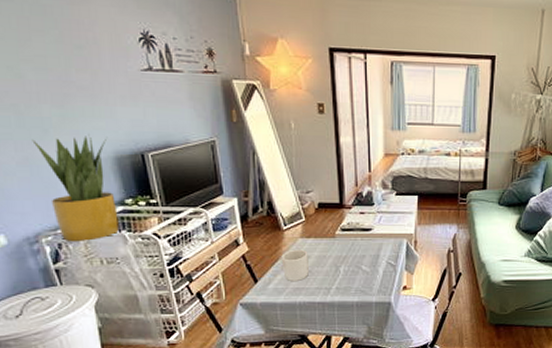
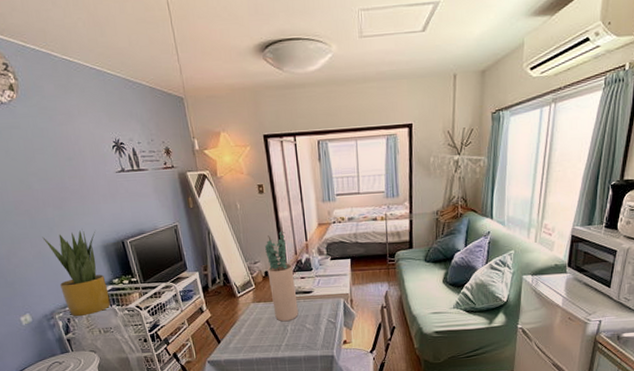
mug: present [281,249,309,282] -> none [238,312,262,341]
vase: none [321,153,354,262] -> present [265,226,299,322]

